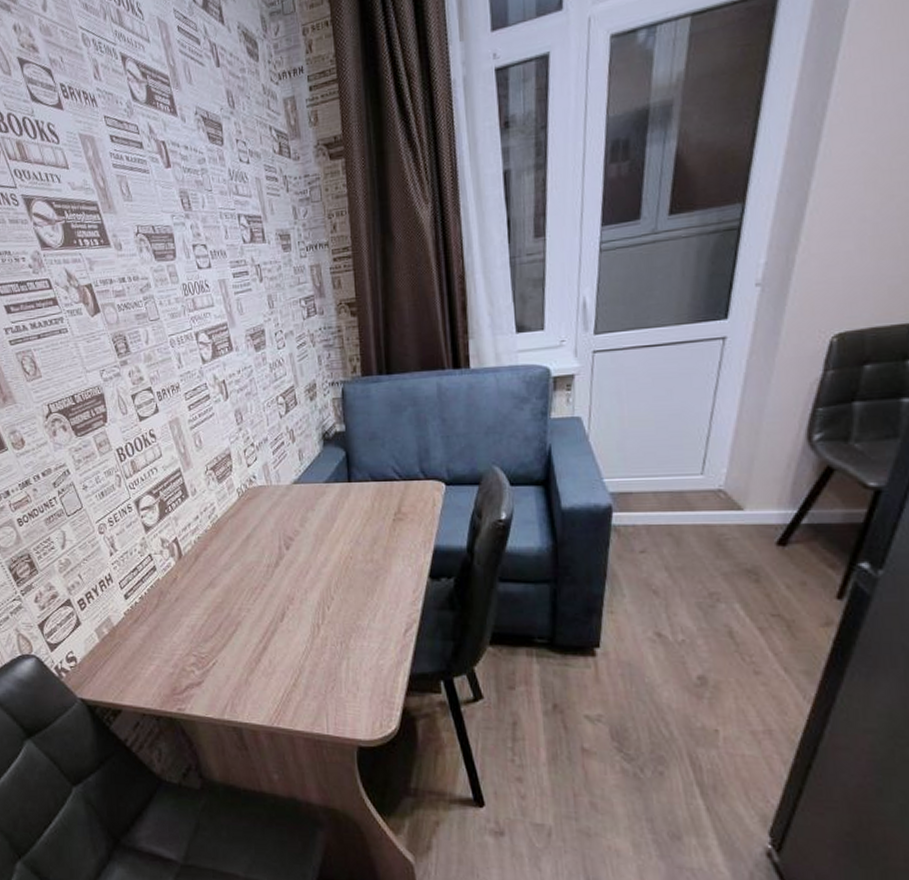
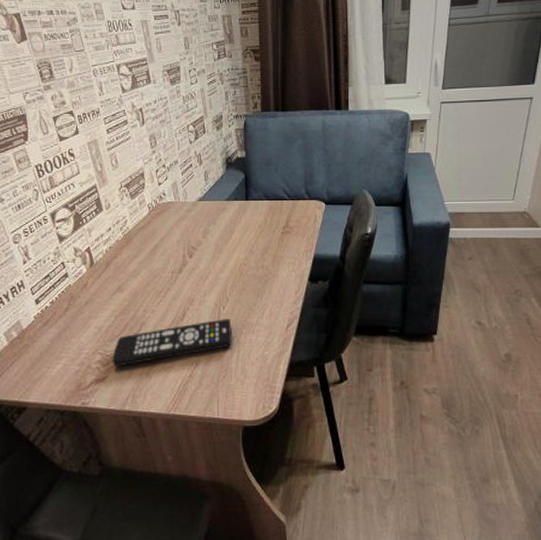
remote control: none [207,620,340,671] -> present [112,319,232,367]

